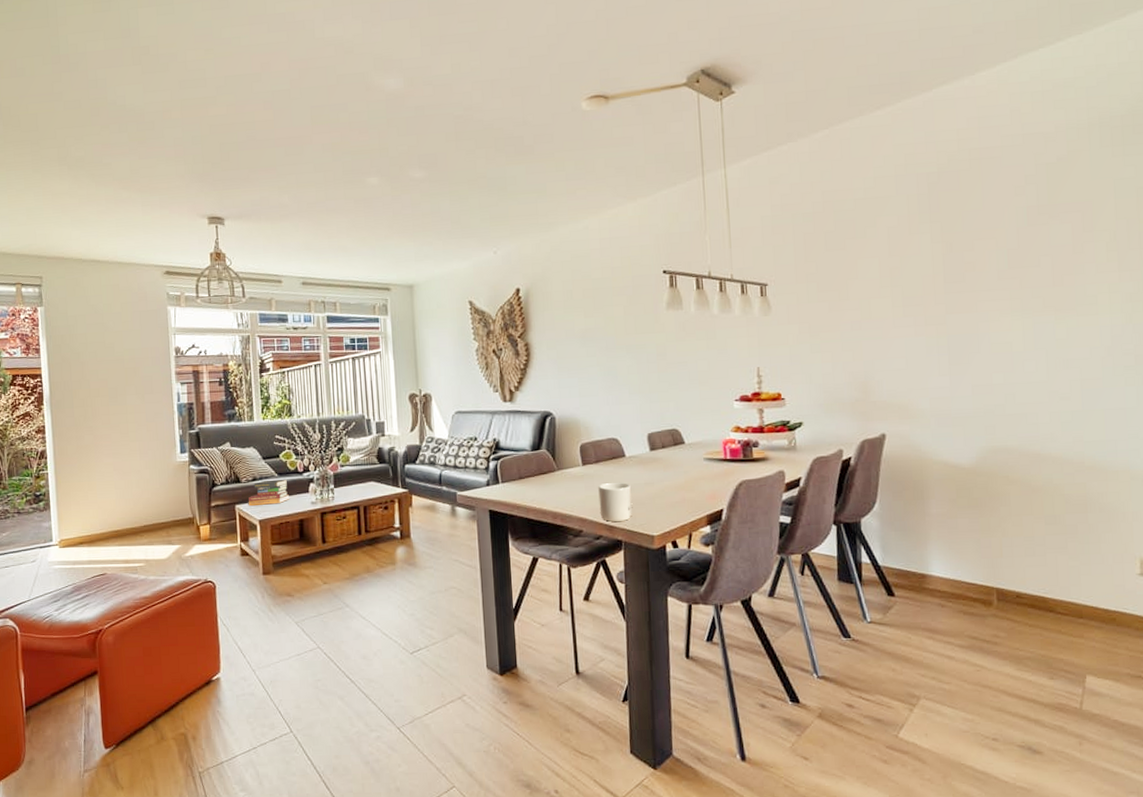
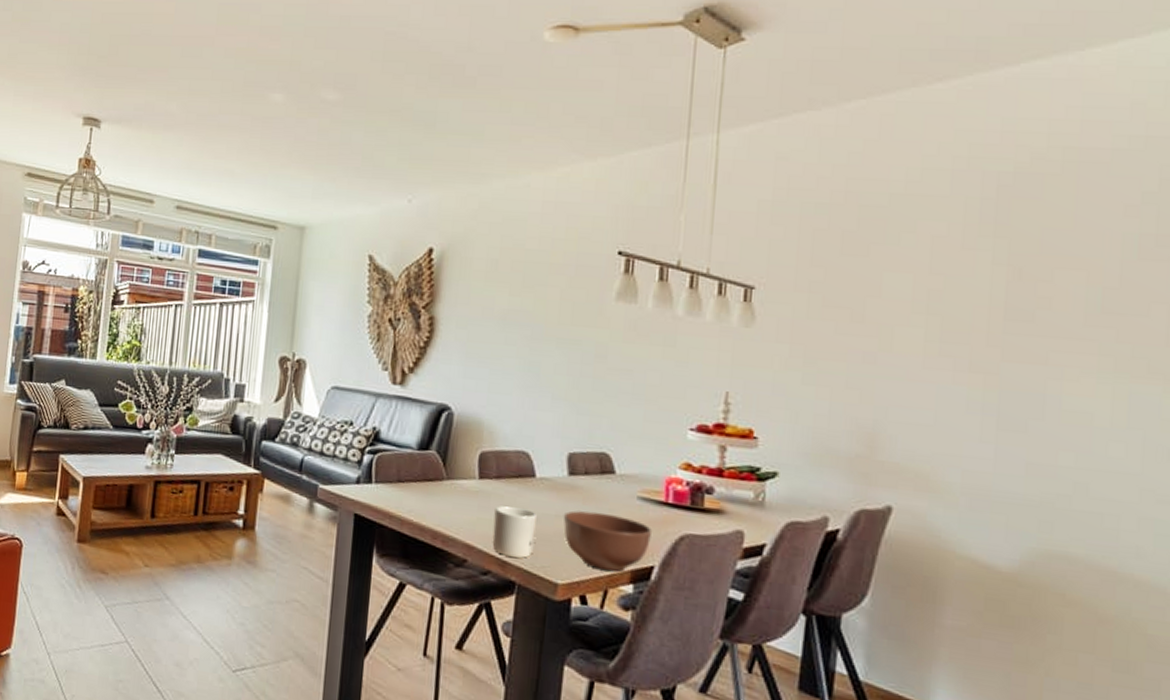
books: present [249,479,289,506] -> none [75,431,122,462]
bowl: none [650,475,719,518] -> present [563,510,653,572]

